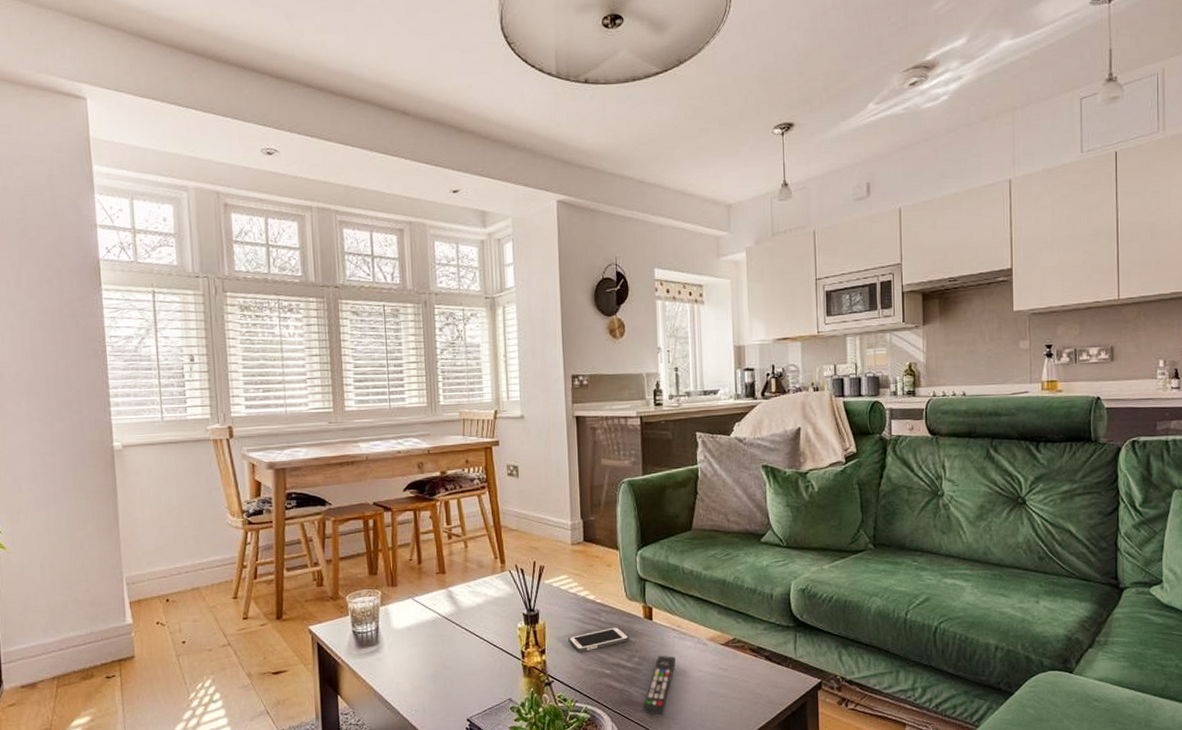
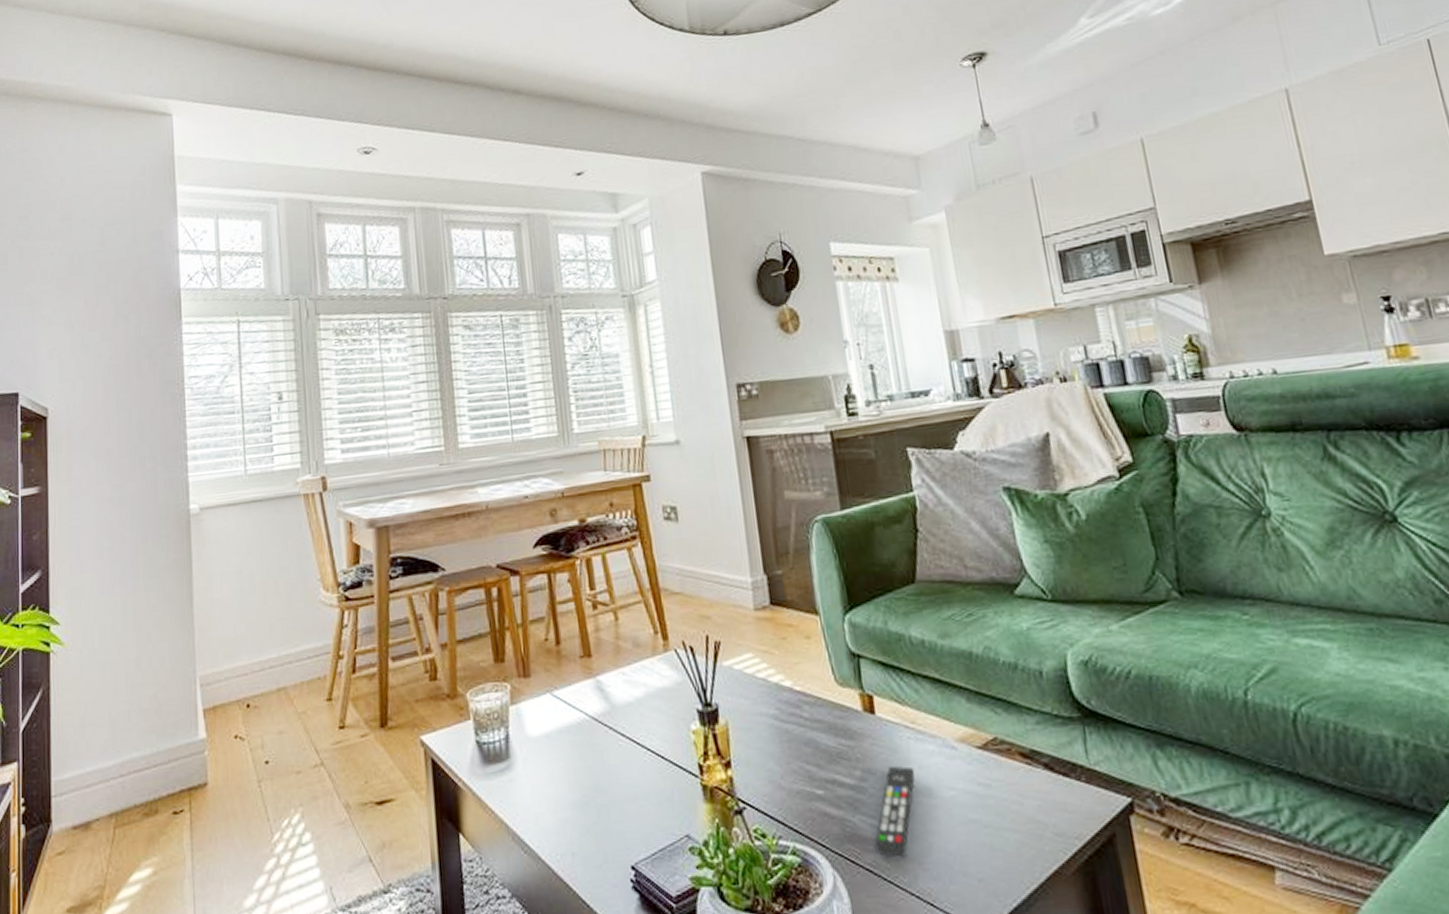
cell phone: present [568,627,630,652] -> none [761,725,847,764]

